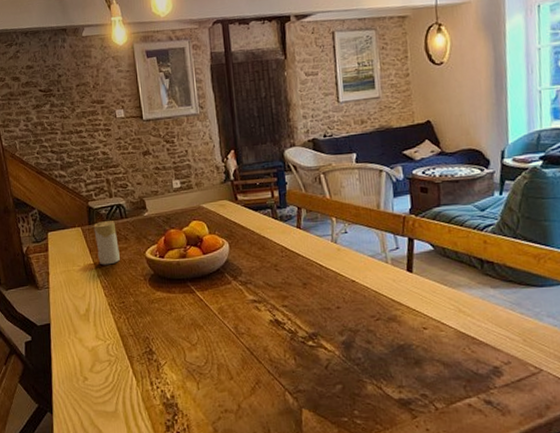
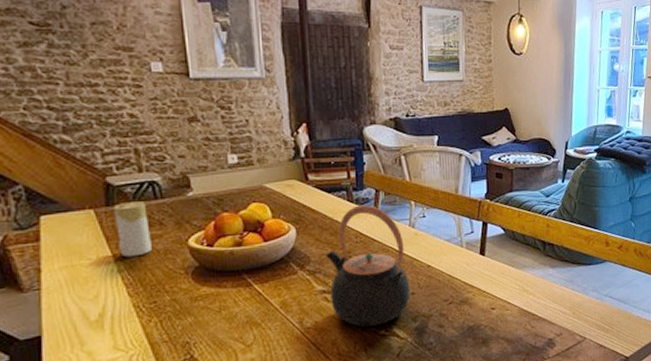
teapot: none [255,221,336,337] -> present [326,204,411,327]

